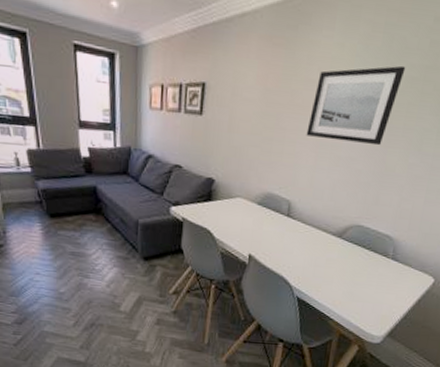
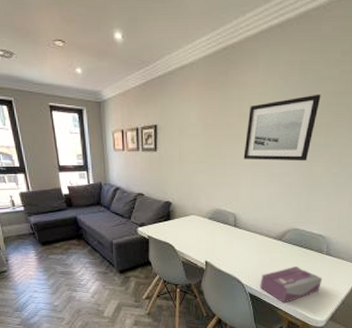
tissue box: none [310,269,385,313] -> present [260,266,323,303]

